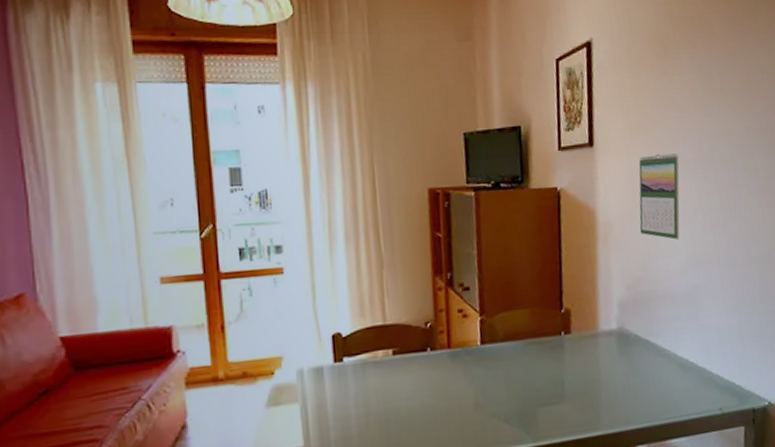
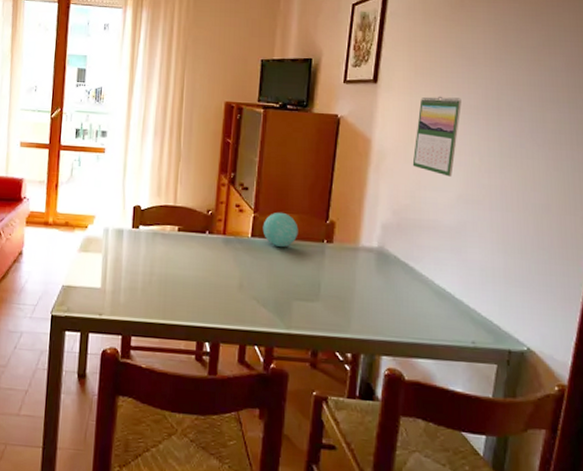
decorative ball: none [492,309,533,350] -> present [262,212,299,247]

